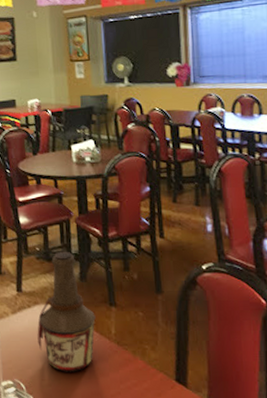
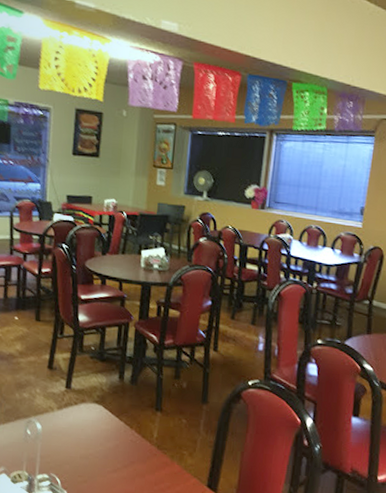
bottle: present [37,251,96,372] -> none [79,353,140,471]

